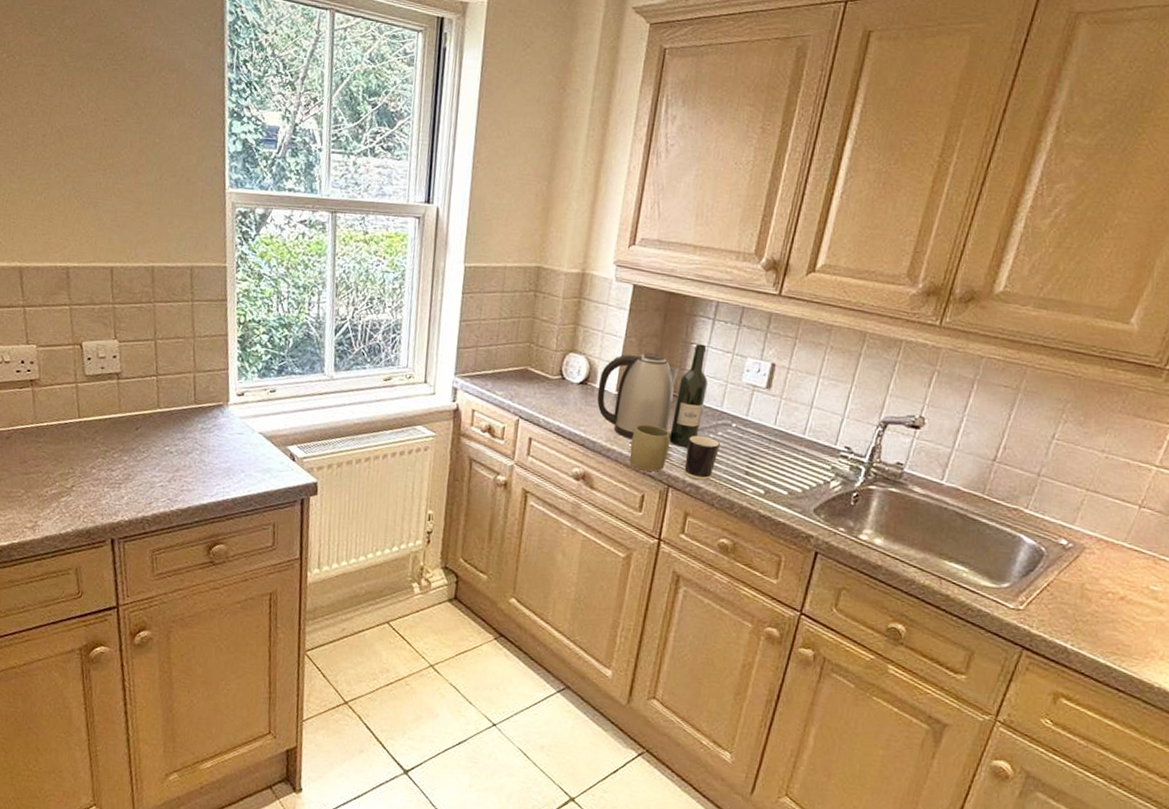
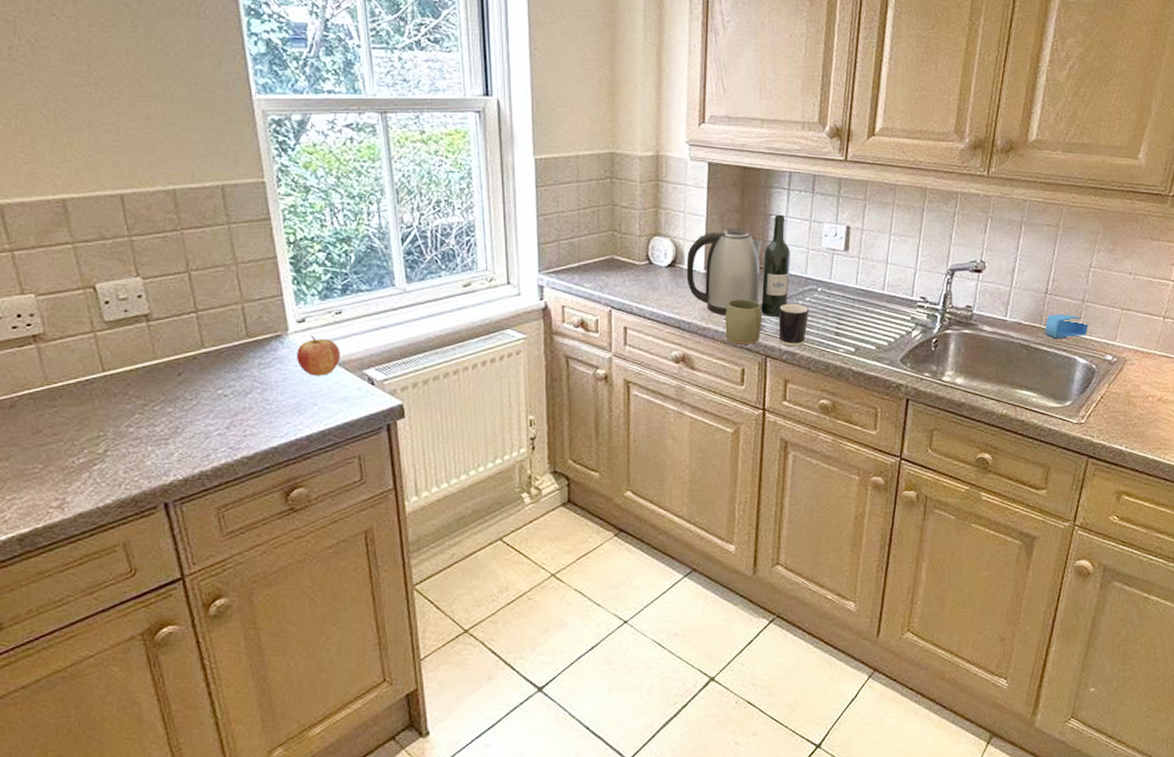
fruit: none [233,408,270,447] -> present [297,335,340,376]
sponge: none [986,484,1044,514] -> present [1044,313,1090,339]

